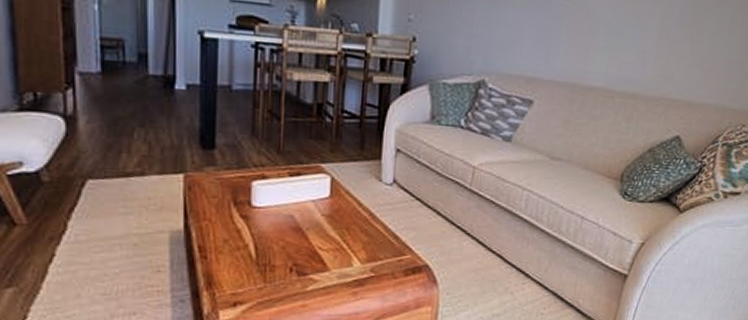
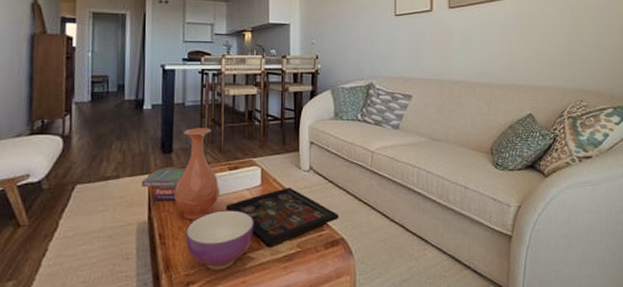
books: none [174,168,233,208] -> present [141,169,186,201]
vase: none [217,119,277,233] -> present [174,128,220,221]
bowl: none [231,223,319,291] -> present [185,210,254,270]
decorative tray: none [283,202,426,270] -> present [225,188,340,248]

